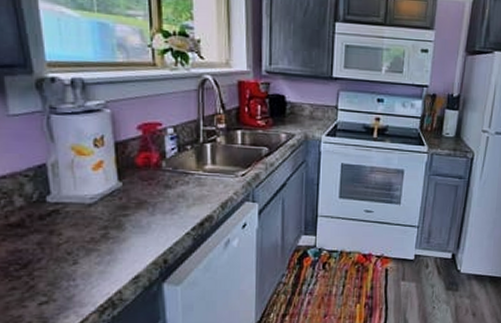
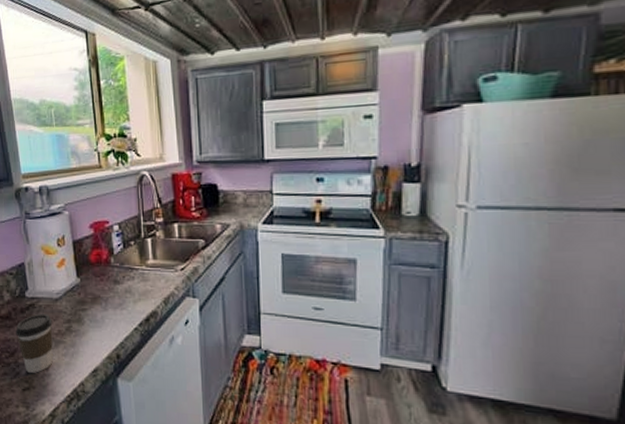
coffee cup: none [31,220,83,285] -> present [15,313,53,373]

